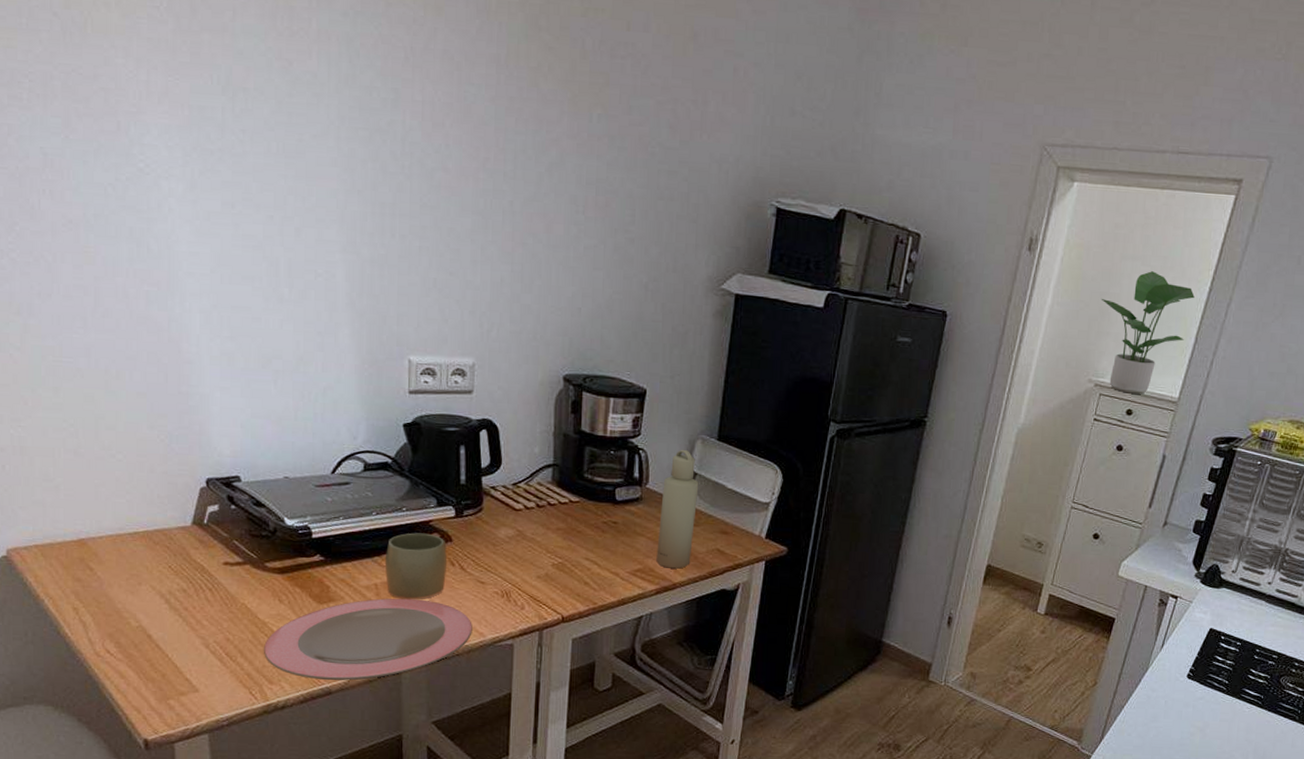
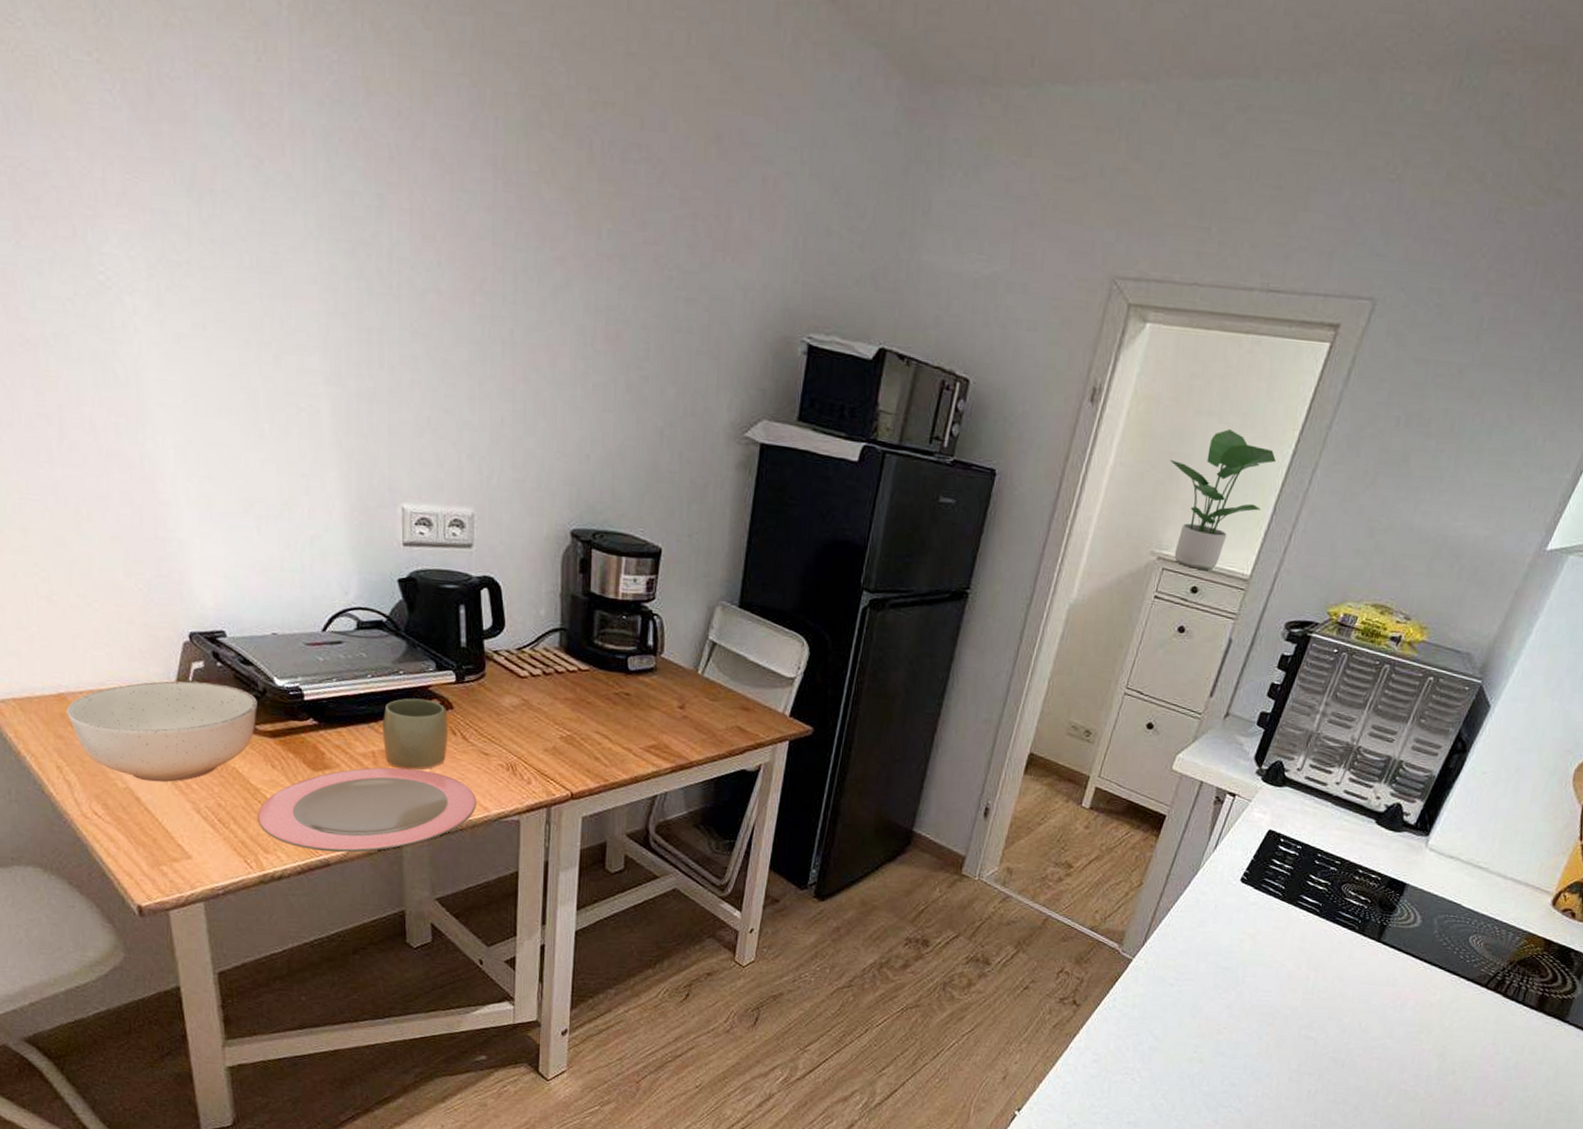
bowl: none [86,523,268,620] -> present [66,681,257,782]
bottle: present [656,449,699,569] -> none [672,616,718,746]

